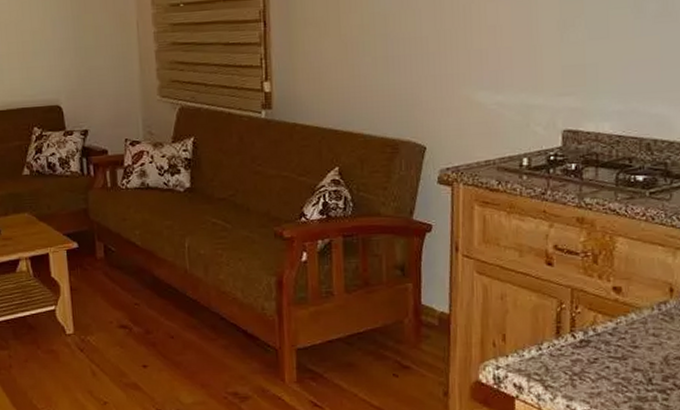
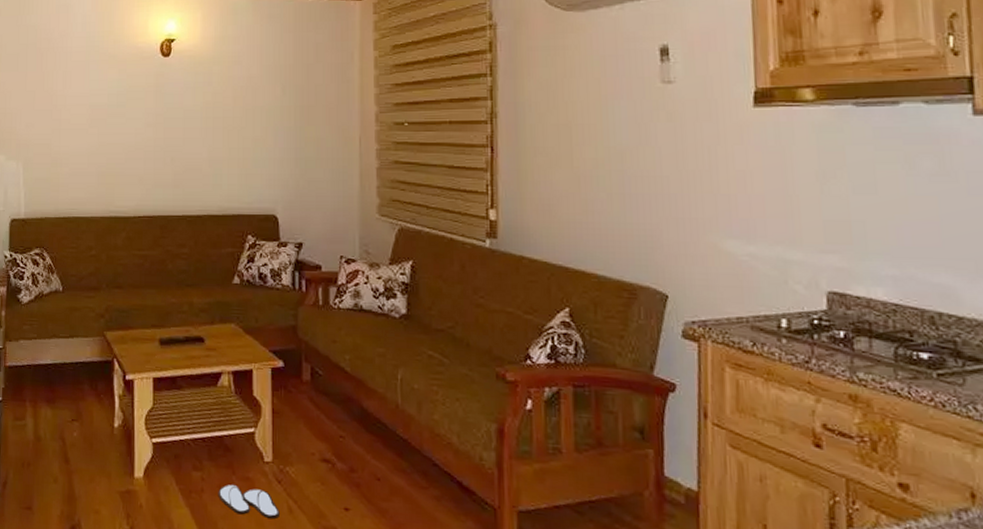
slippers: none [25,358,84,383] -> present [218,485,279,519]

